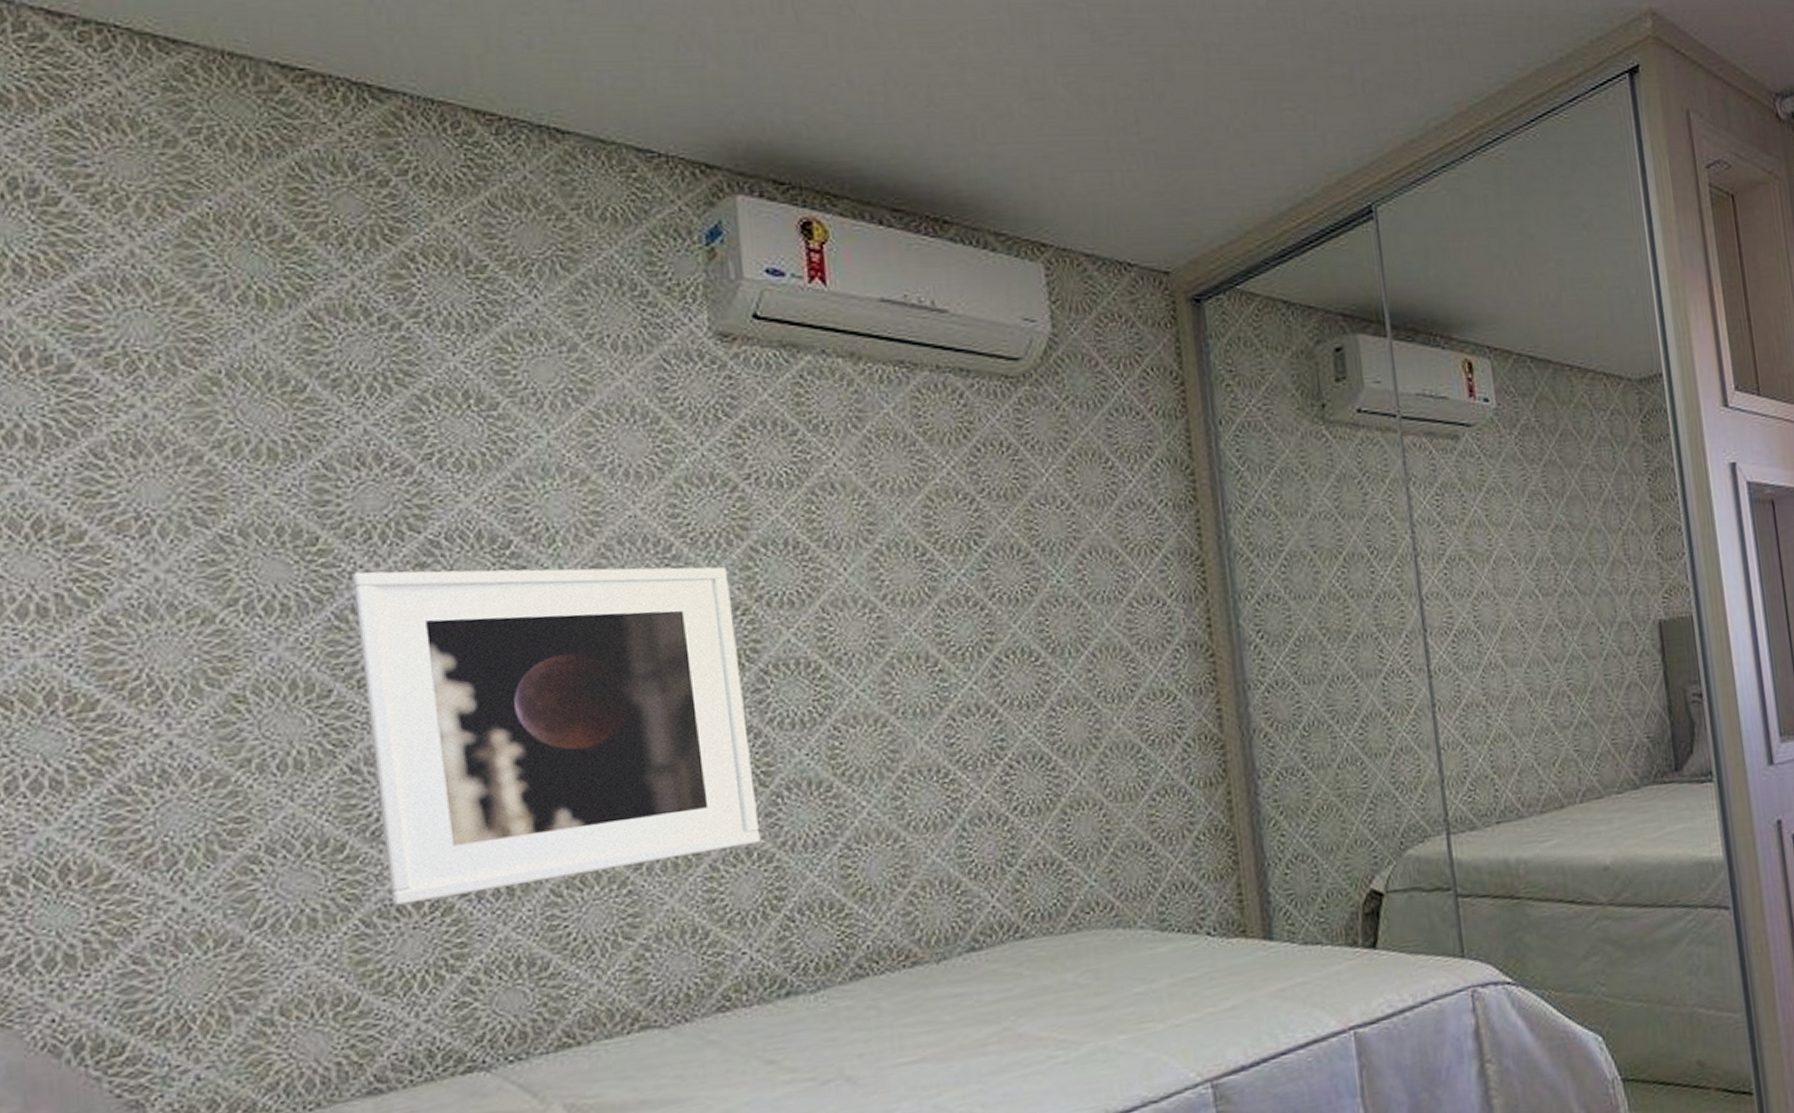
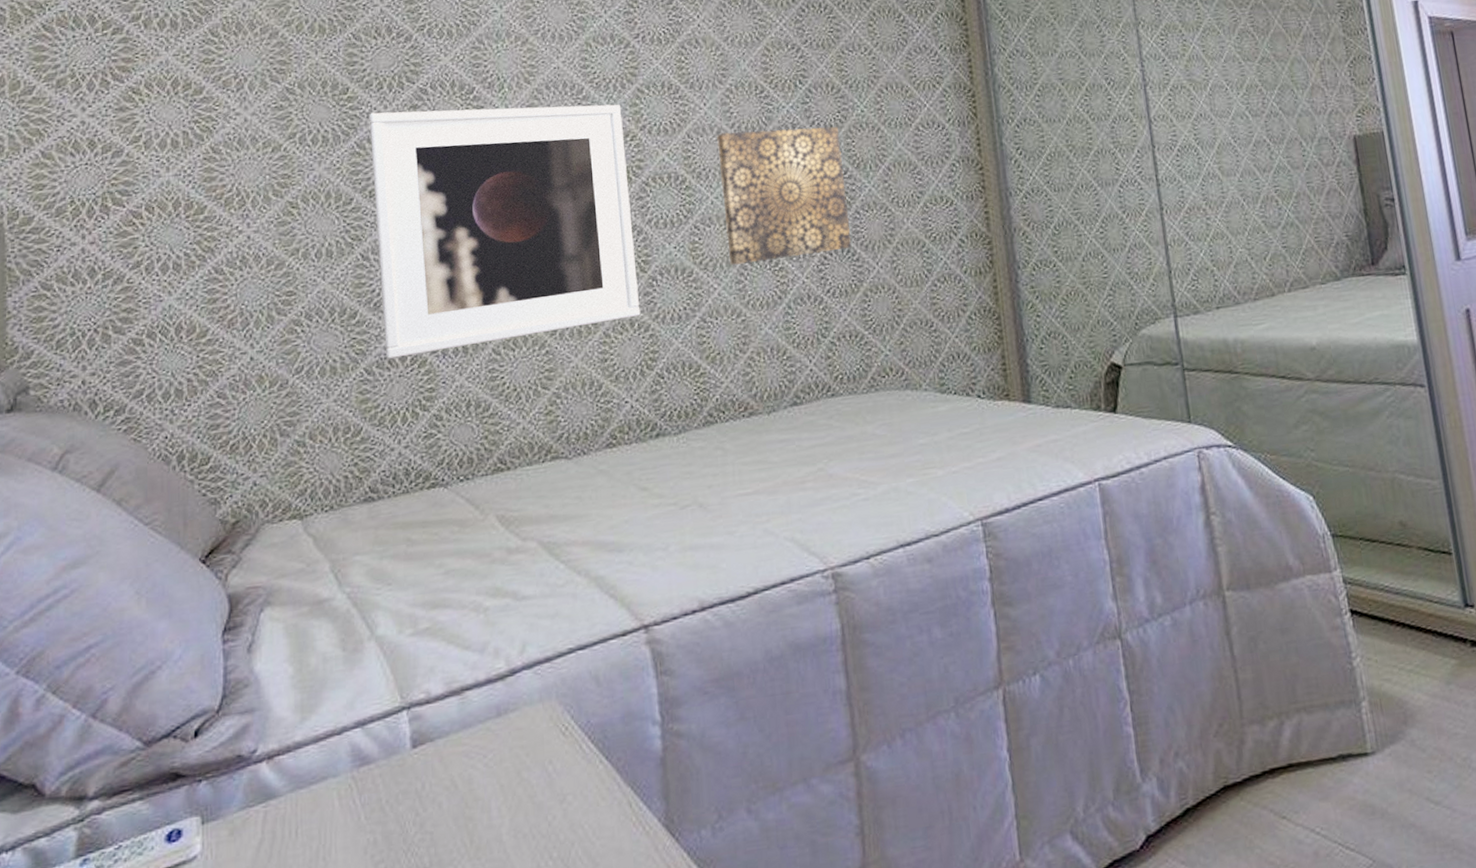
wall art: none [862,600,1046,777] -> present [717,126,852,265]

